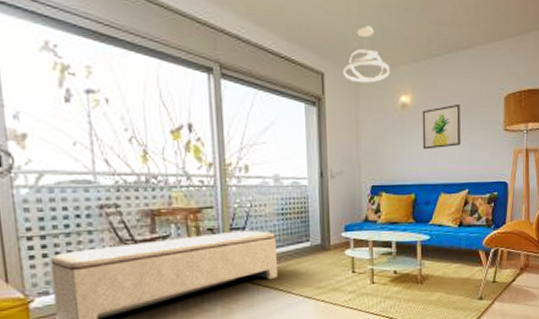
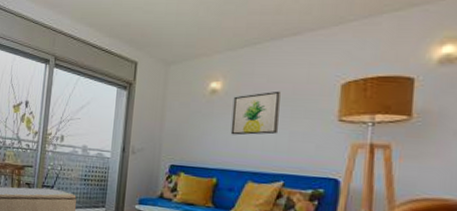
pendant light: present [342,25,390,83] -> none [154,20,202,71]

